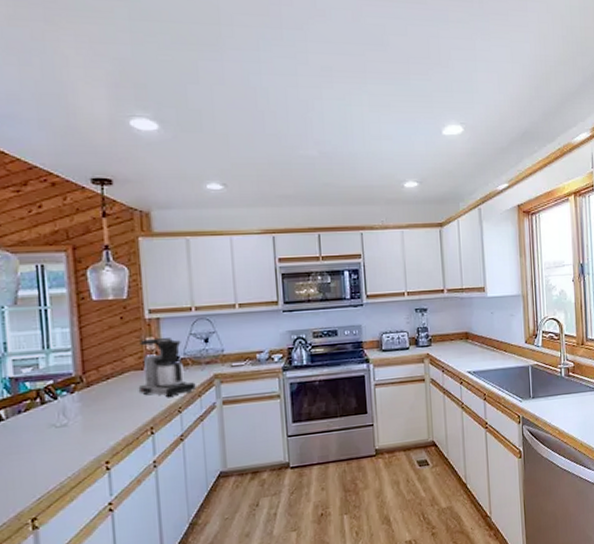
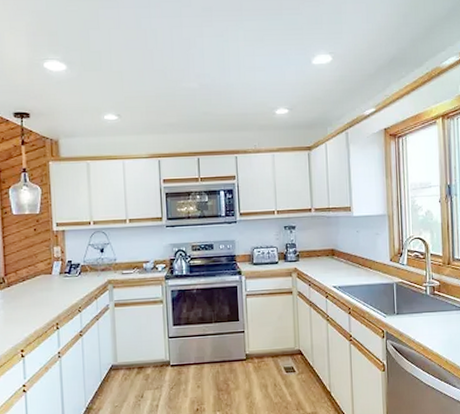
coffee maker: present [138,337,196,398] -> none [47,247,93,299]

